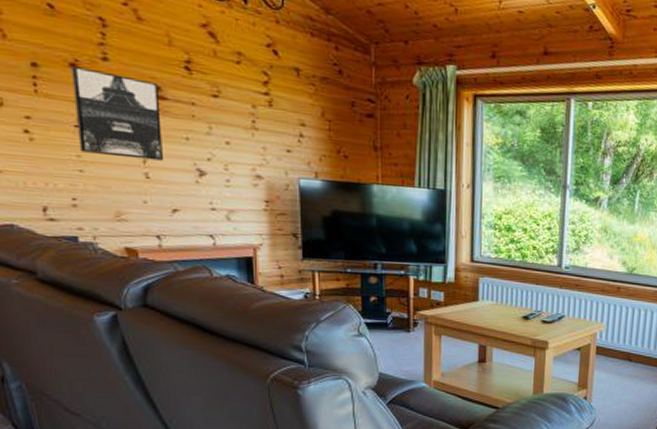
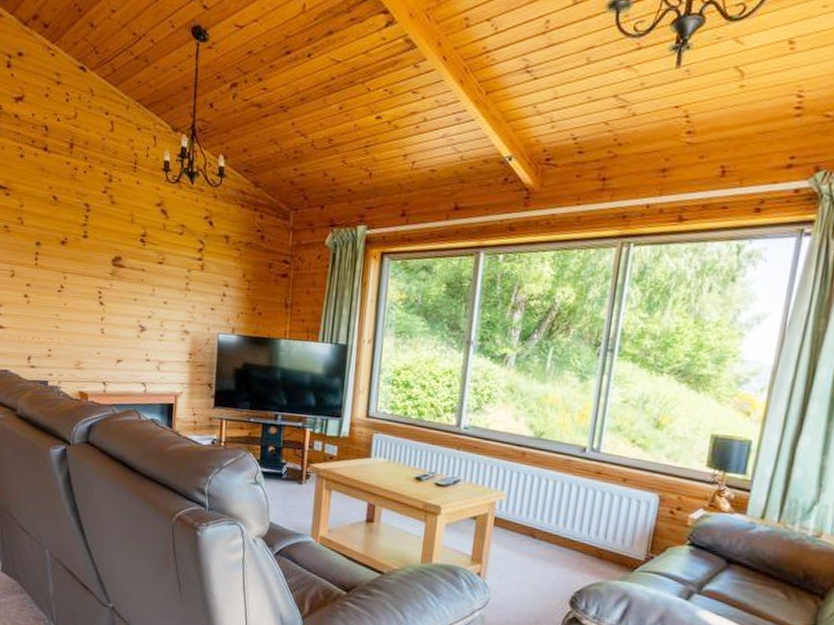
wall art: present [72,66,163,161] -> none [58,243,119,319]

